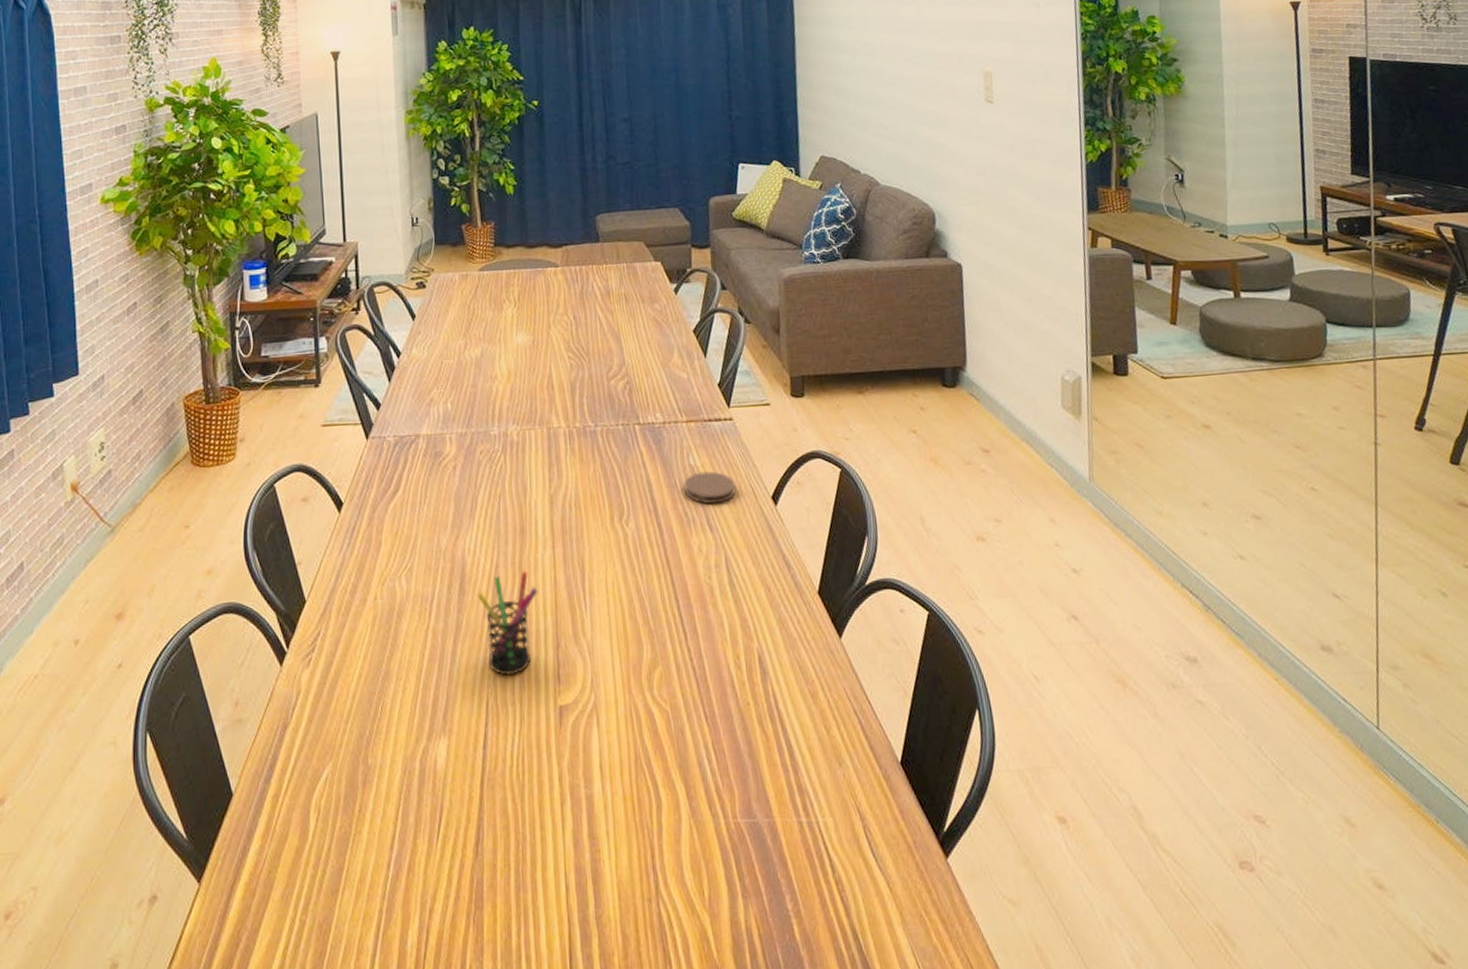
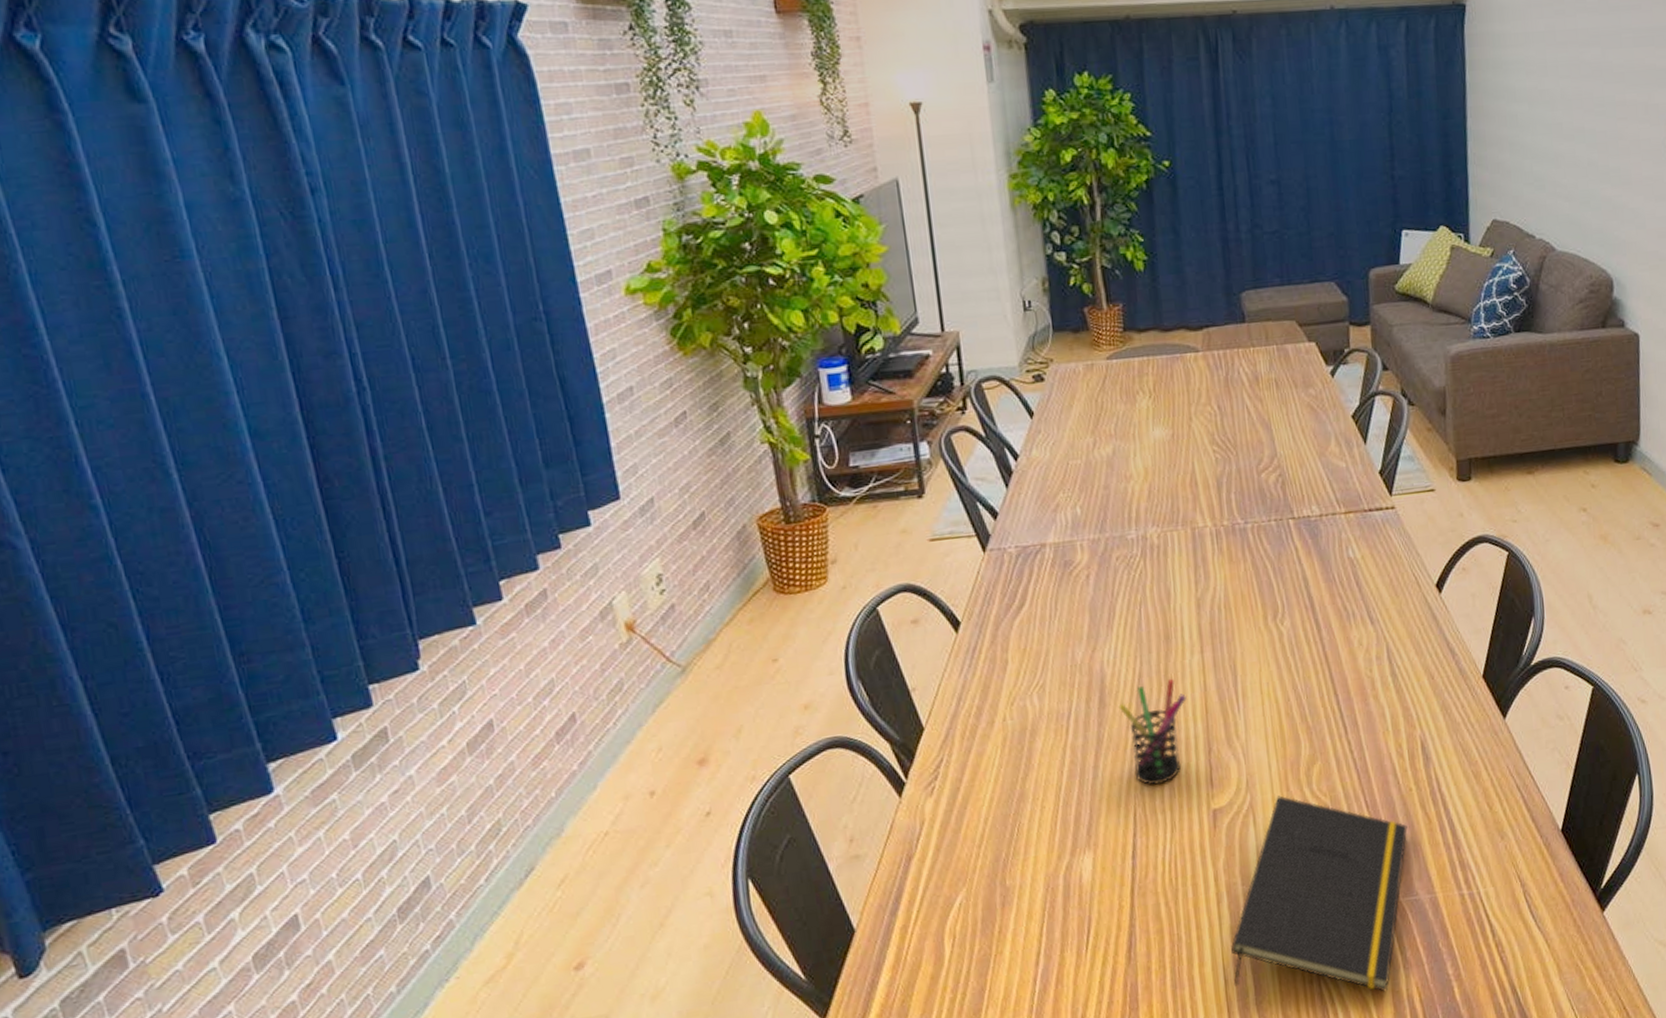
notepad: none [573,698,746,921] -> present [1231,795,1408,992]
coaster: present [683,471,736,504] -> none [1342,563,1398,597]

